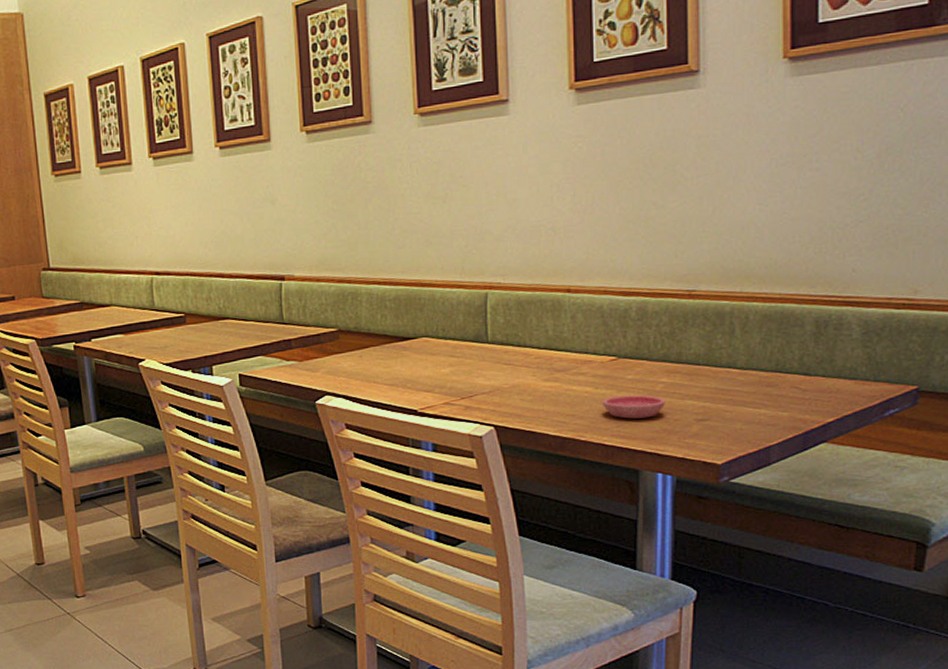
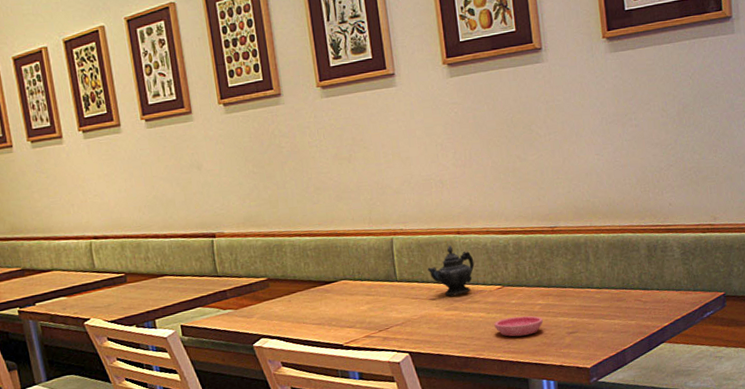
teapot: none [526,304,585,365] -> present [427,244,475,297]

